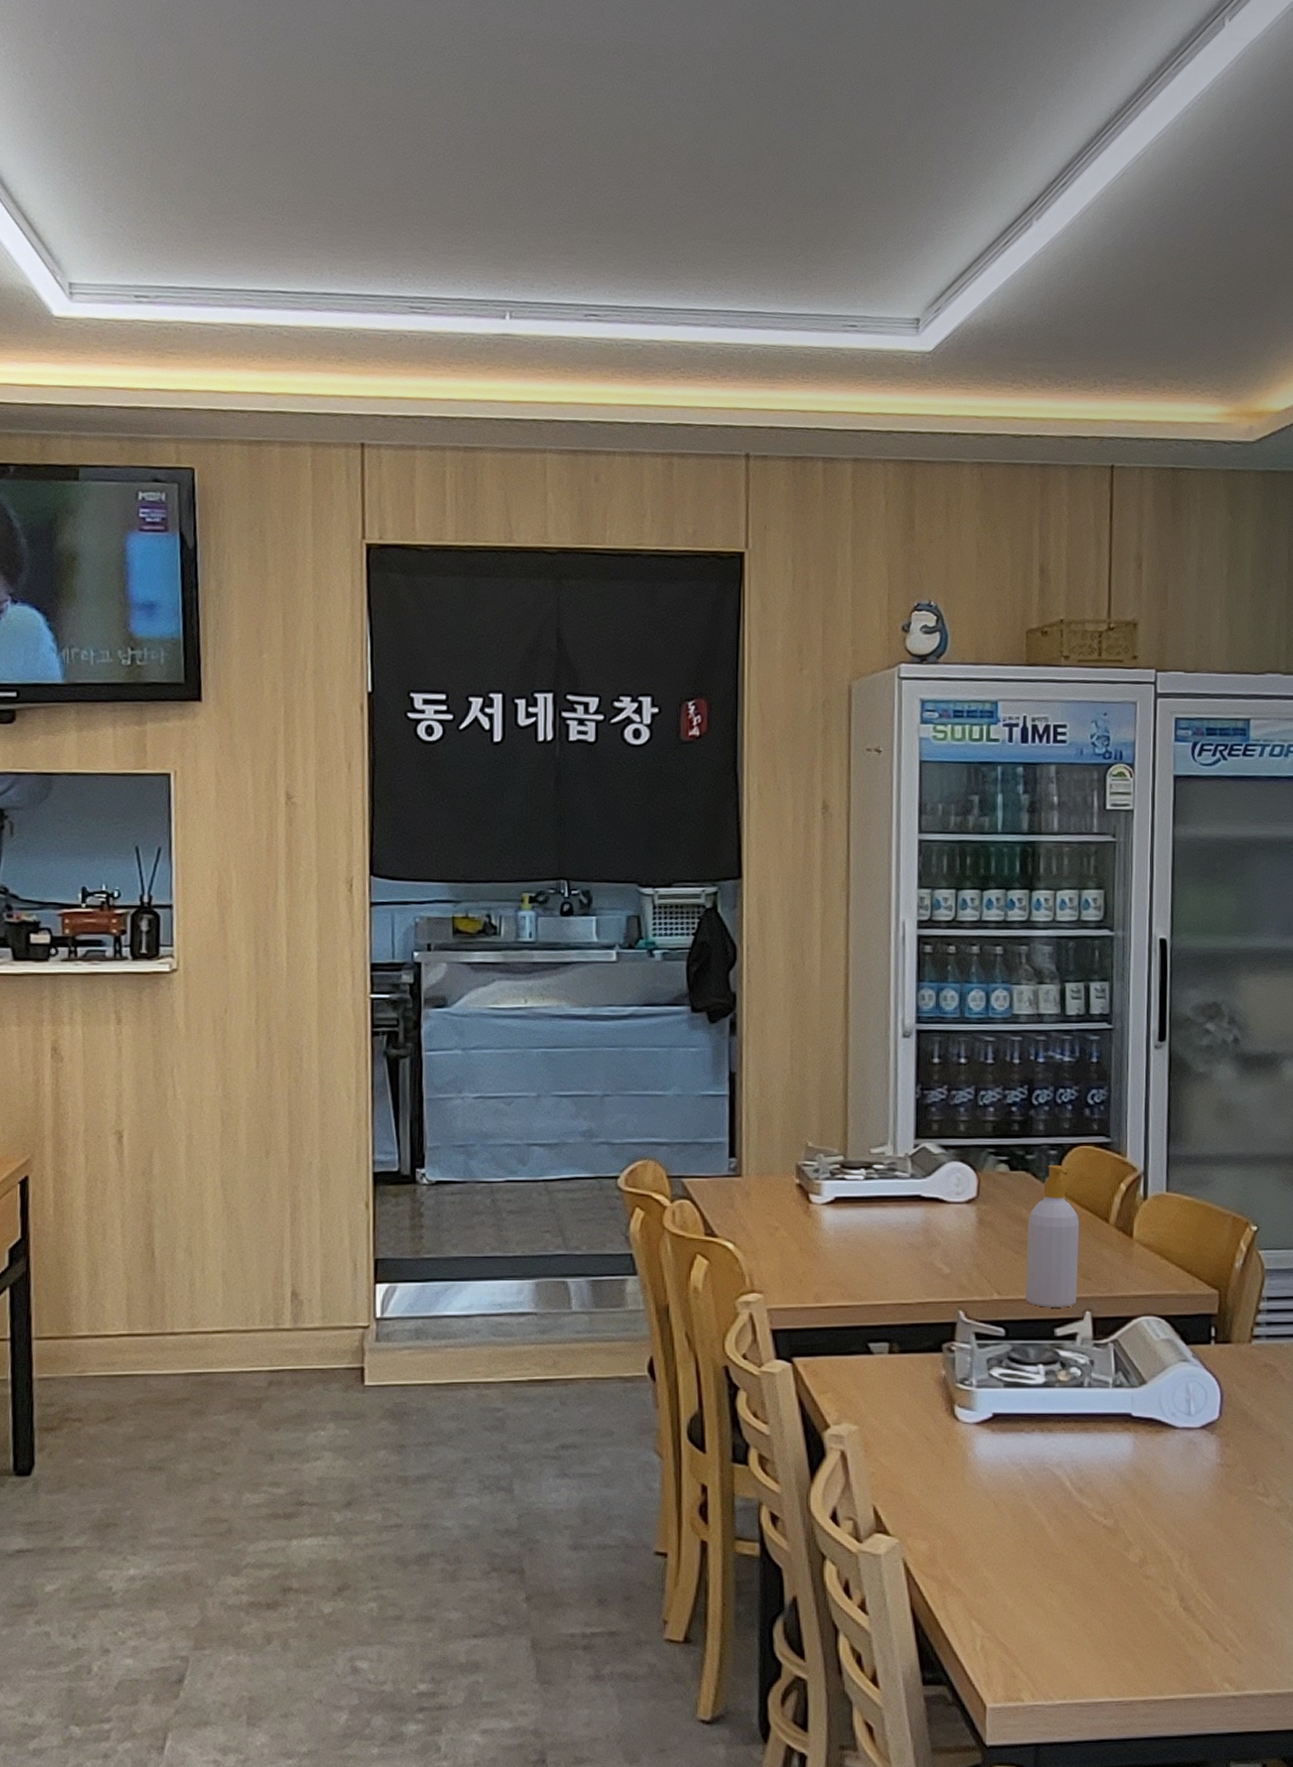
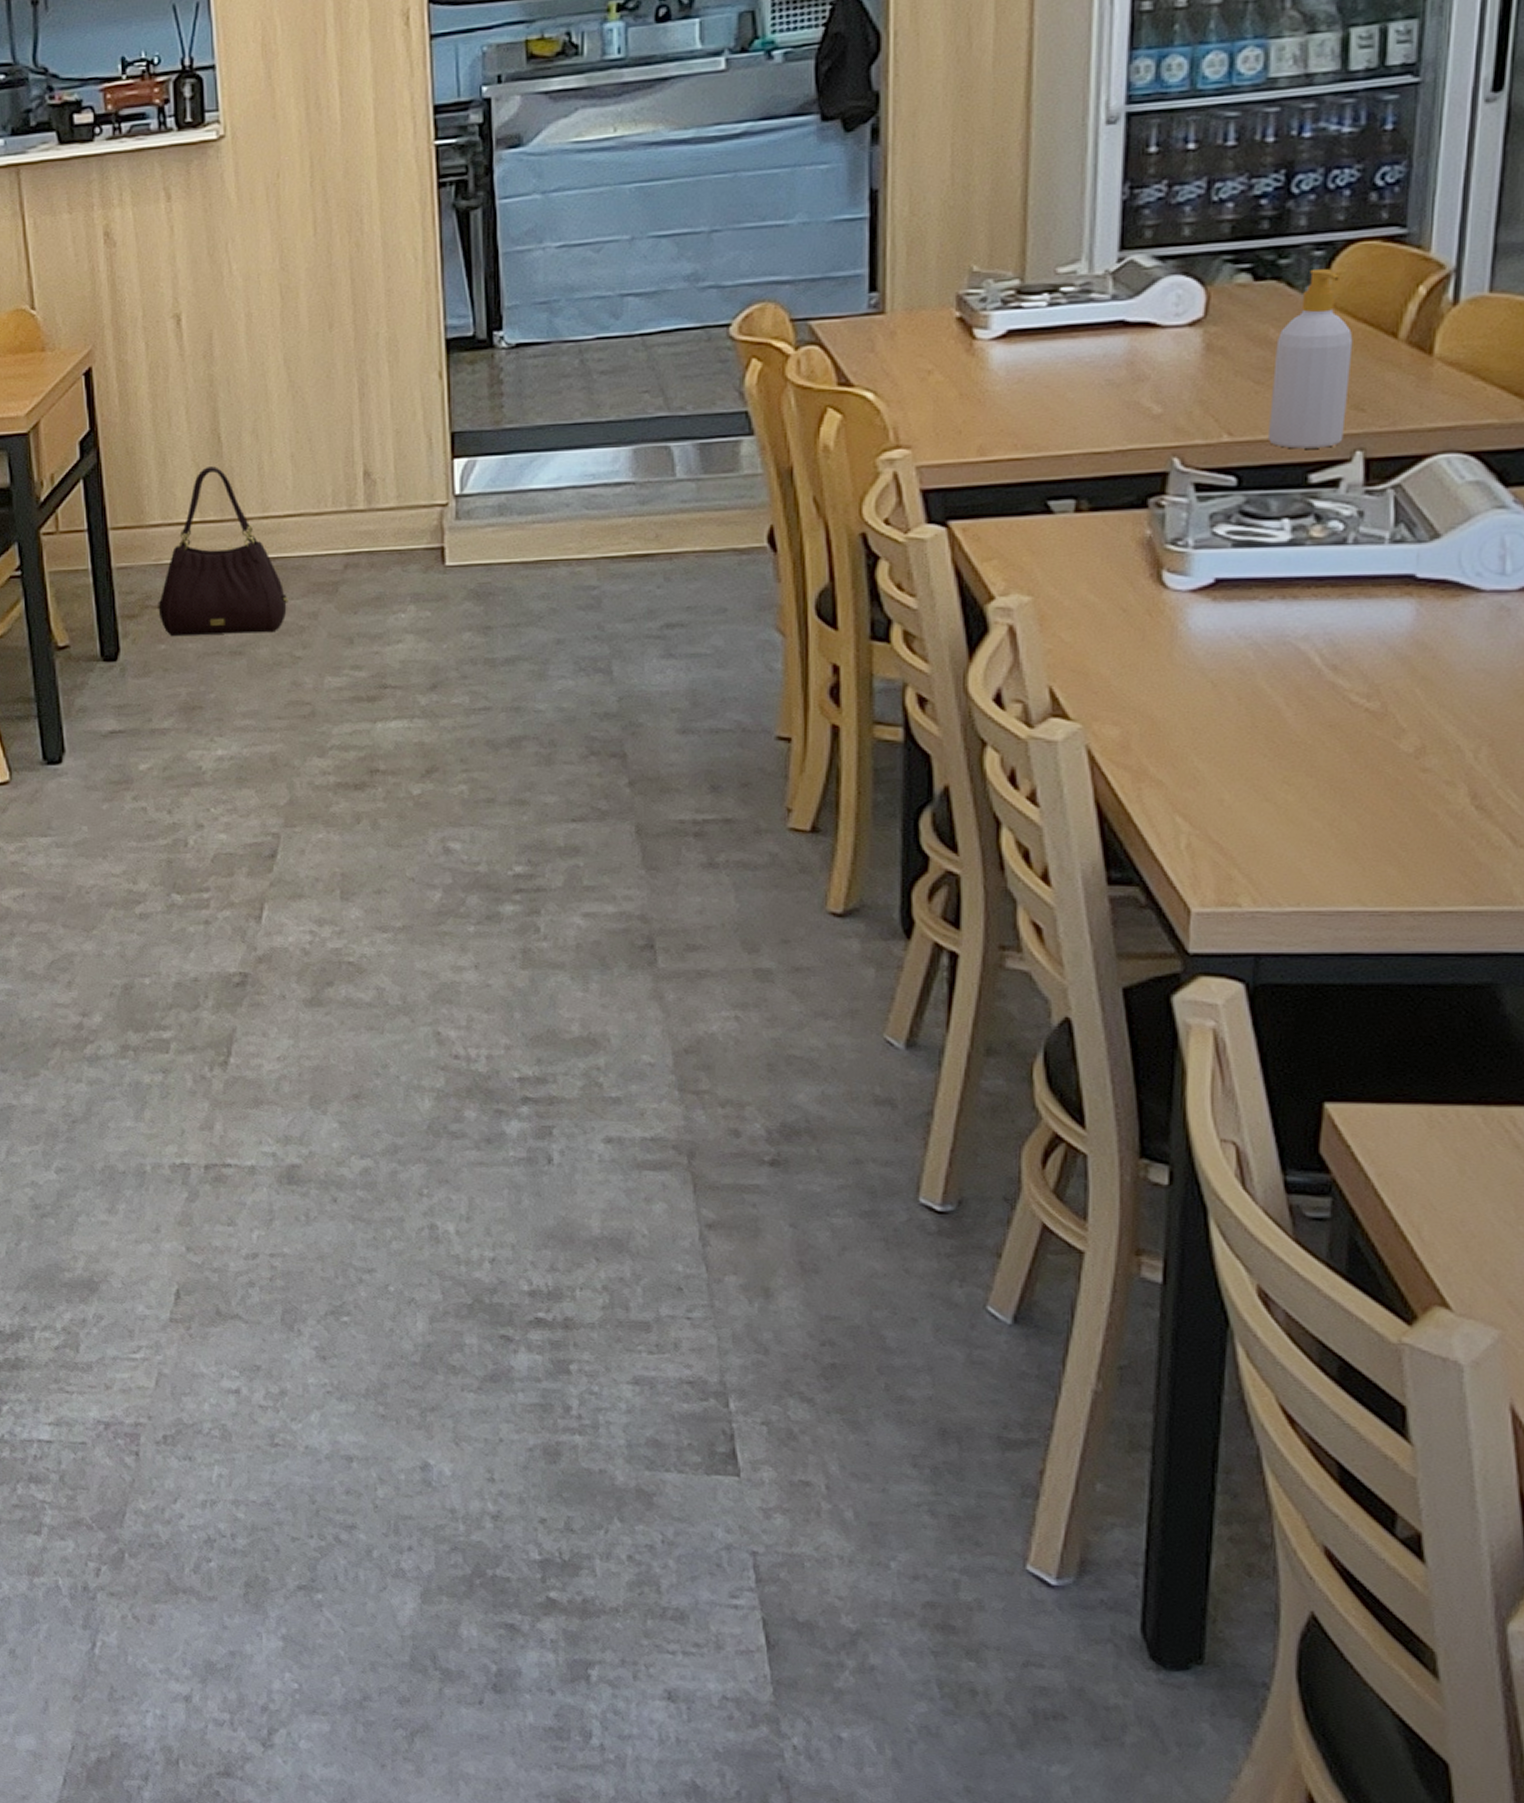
handbag: none [76,1280,212,1451] -> present [156,466,288,637]

